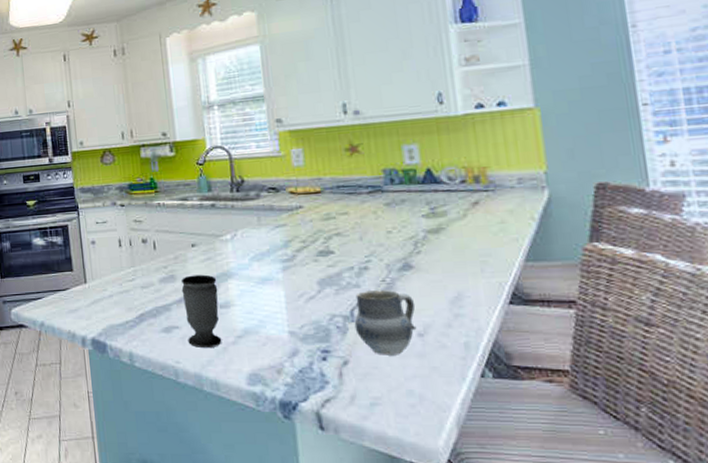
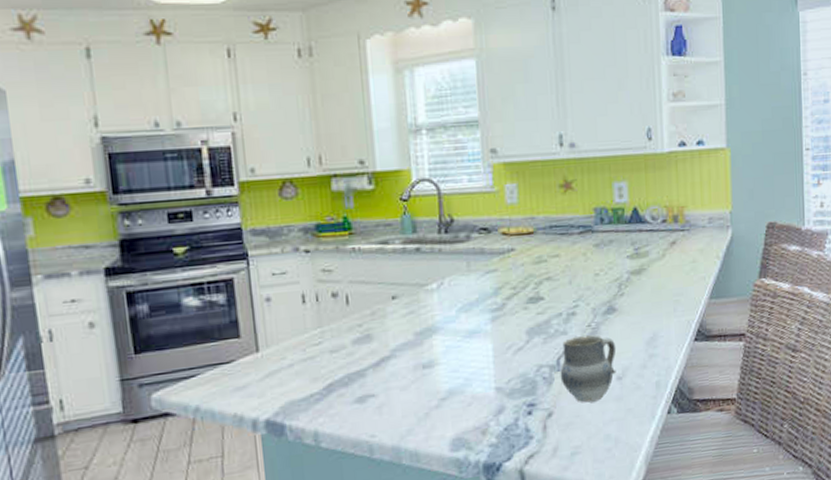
cup: present [180,274,222,348] -> none [378,331,424,417]

